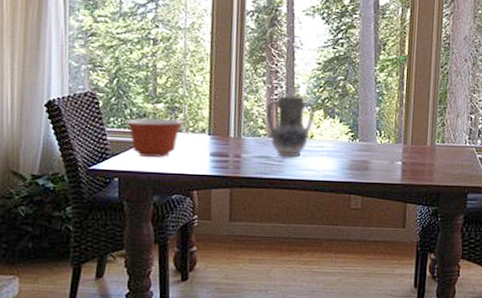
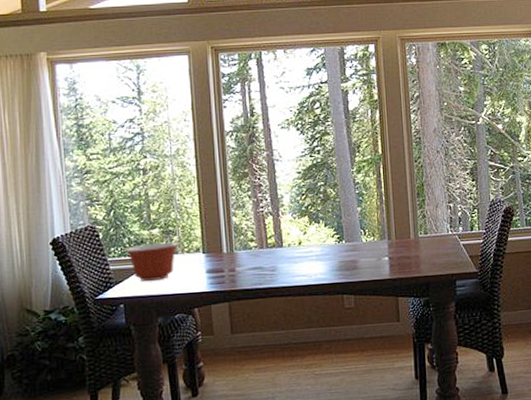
vase: present [266,95,317,158] -> none [254,204,302,266]

